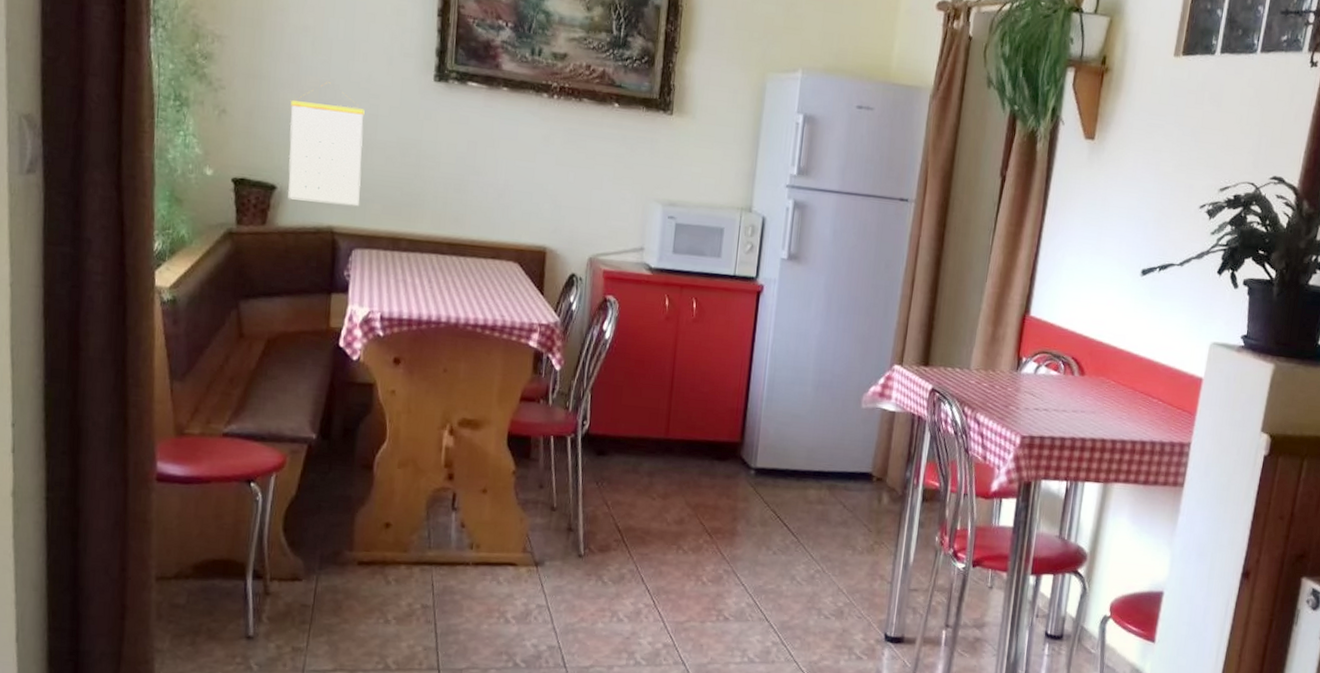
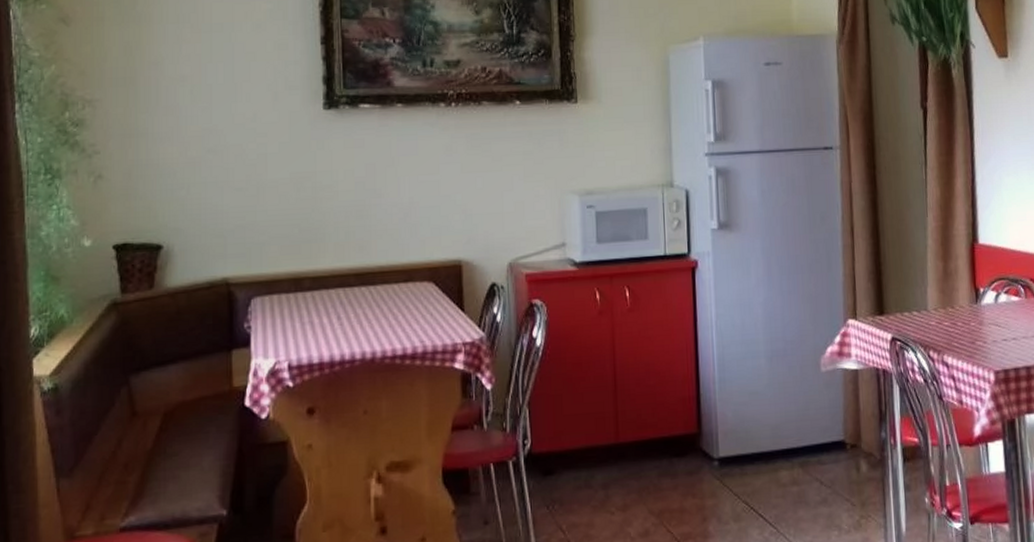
calendar: present [288,82,365,207] -> none [172,128,254,257]

